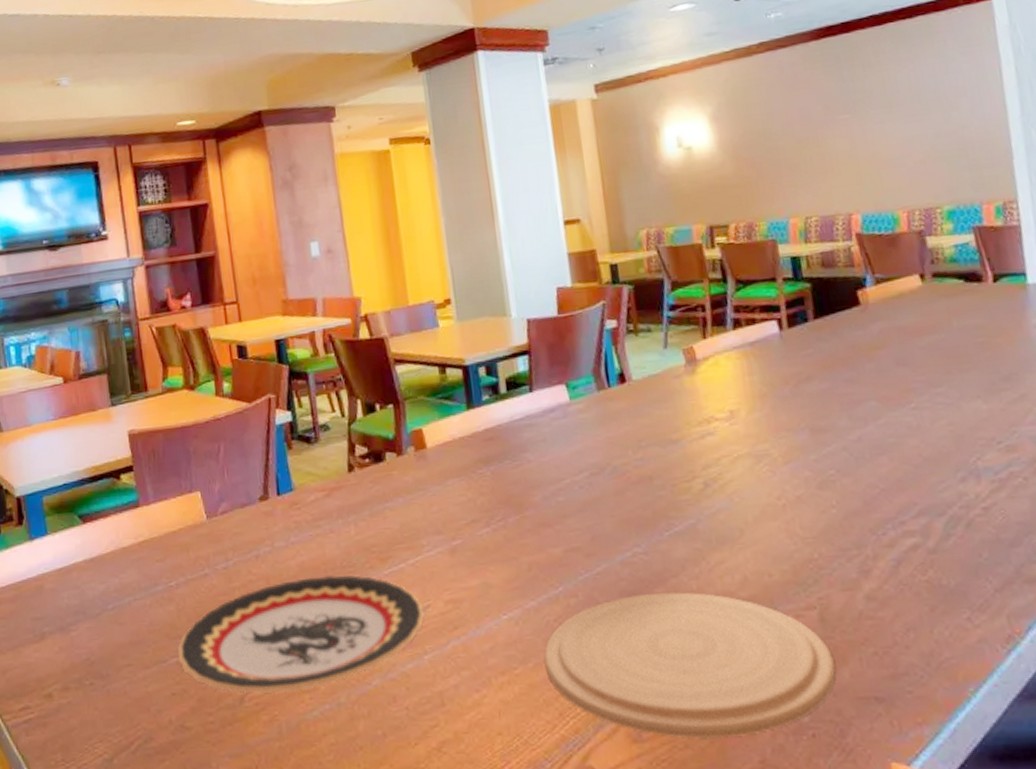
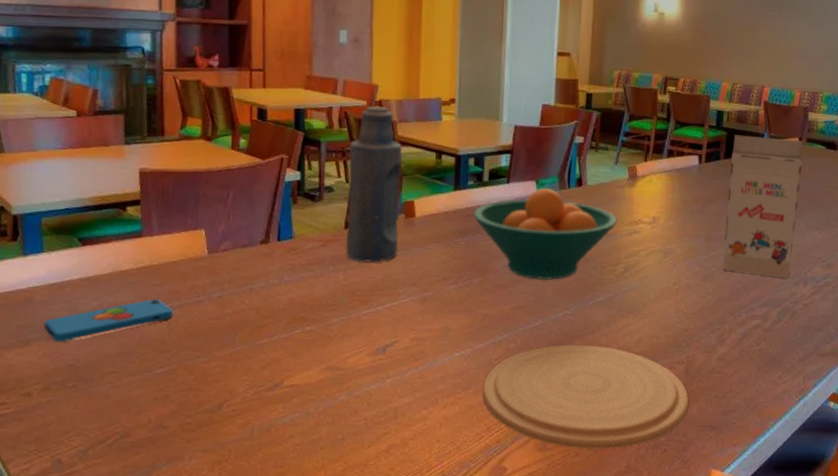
smartphone: none [56,576,181,634] -> present [43,298,174,342]
plate: present [177,574,425,694] -> none [163,310,392,402]
bottle: none [339,321,414,511] -> present [345,106,403,262]
fruit bowl: none [494,391,682,512] -> present [473,188,617,281]
gift box: none [821,276,950,474] -> present [723,135,804,278]

